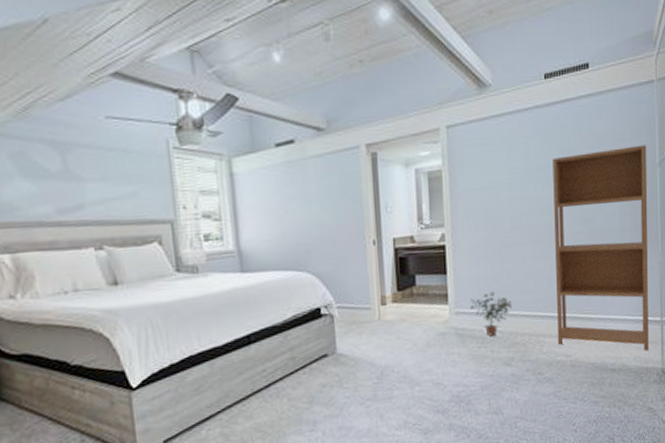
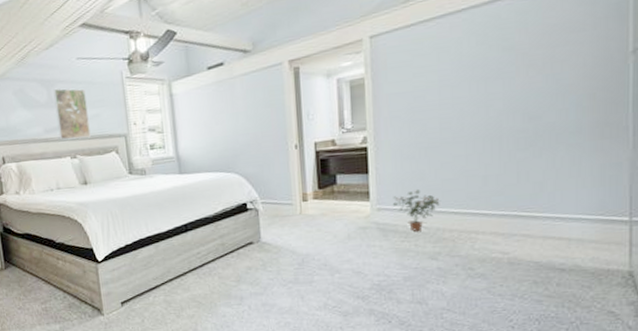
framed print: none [70,154,124,225] -> present [53,88,91,140]
bookcase: present [552,145,649,352] -> none [490,32,616,253]

